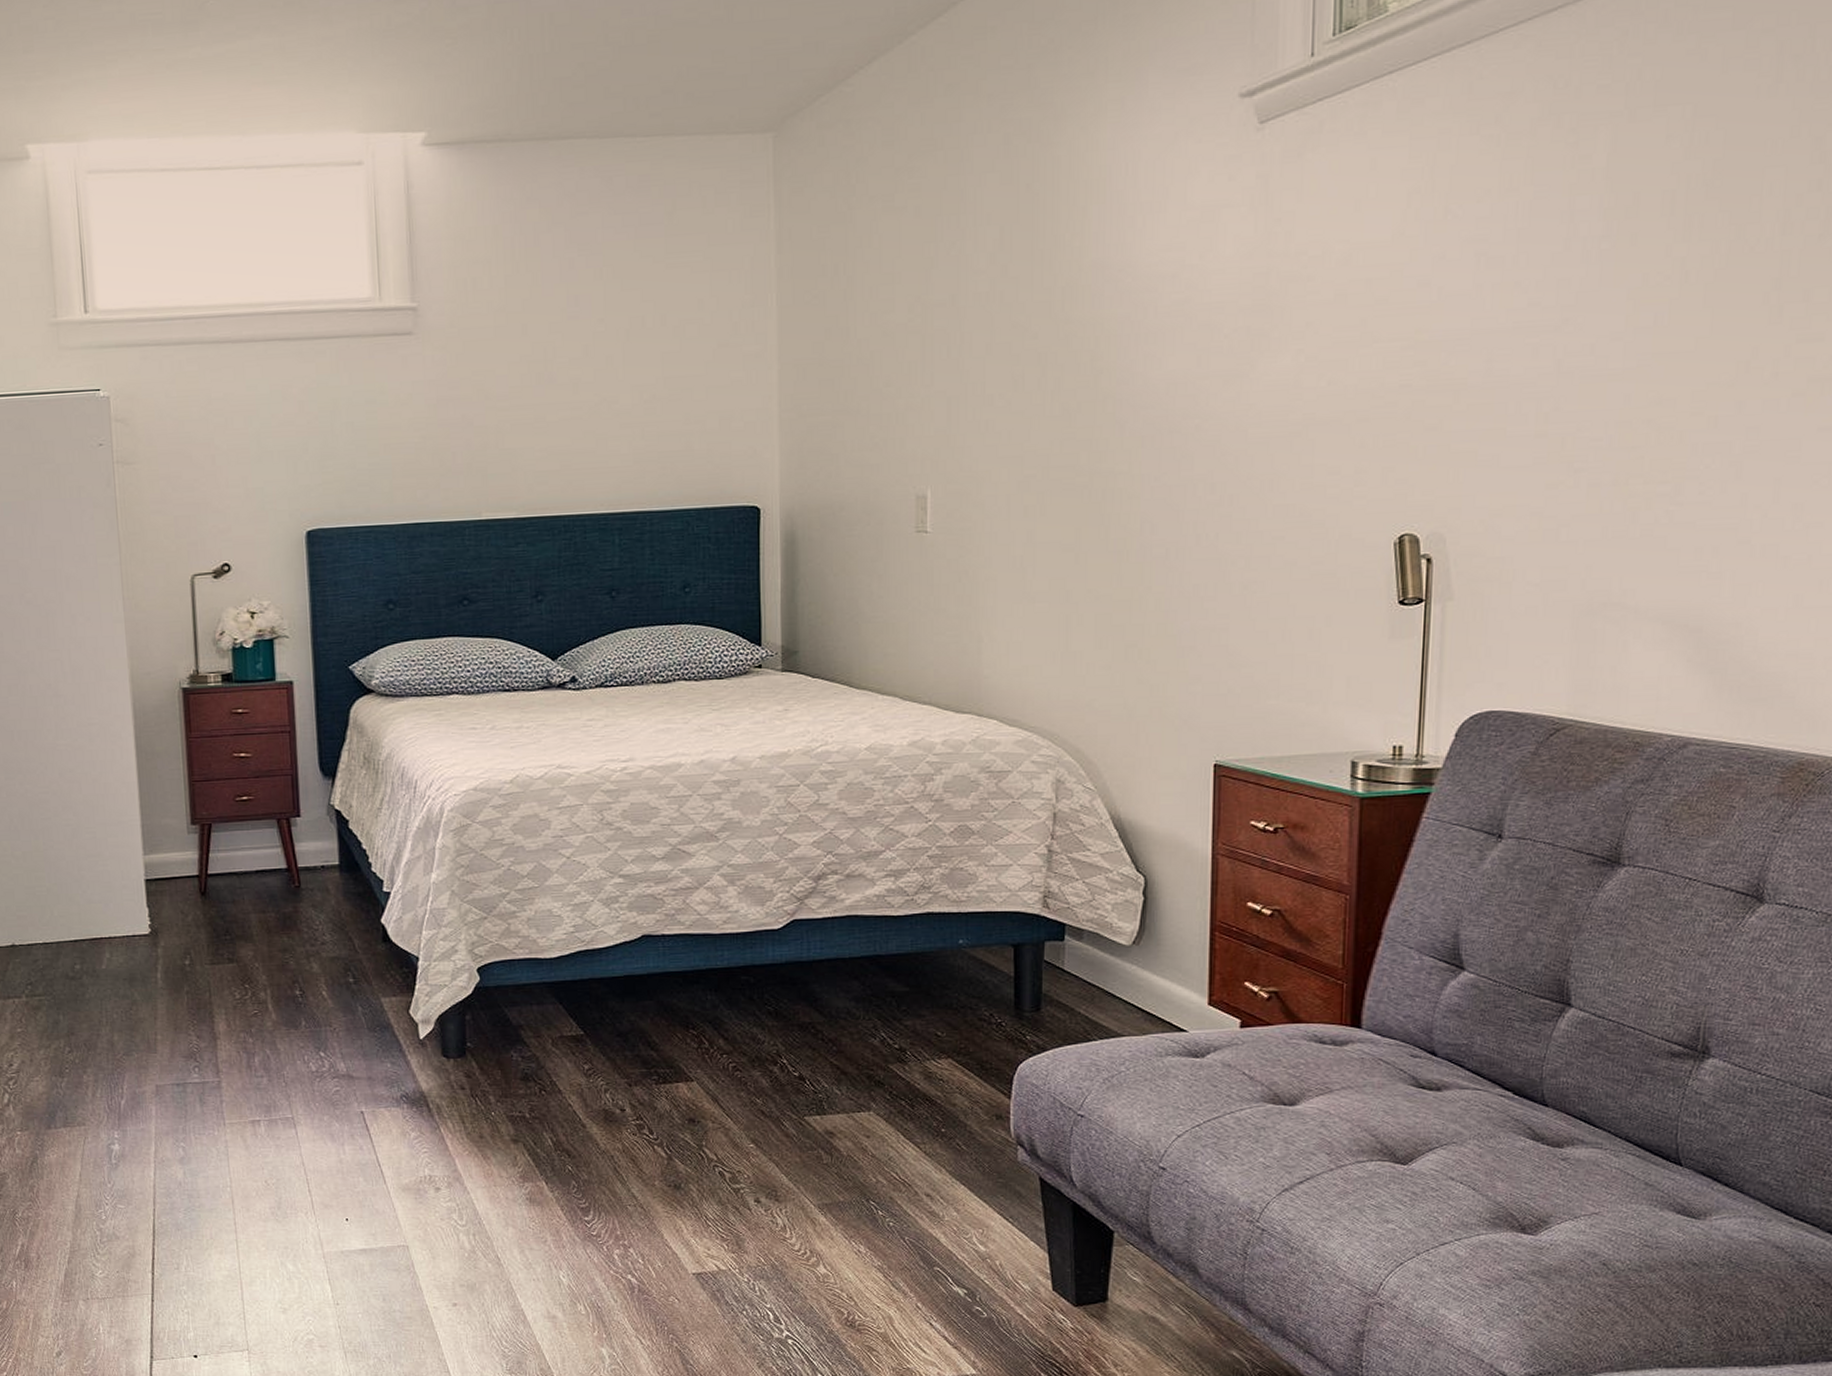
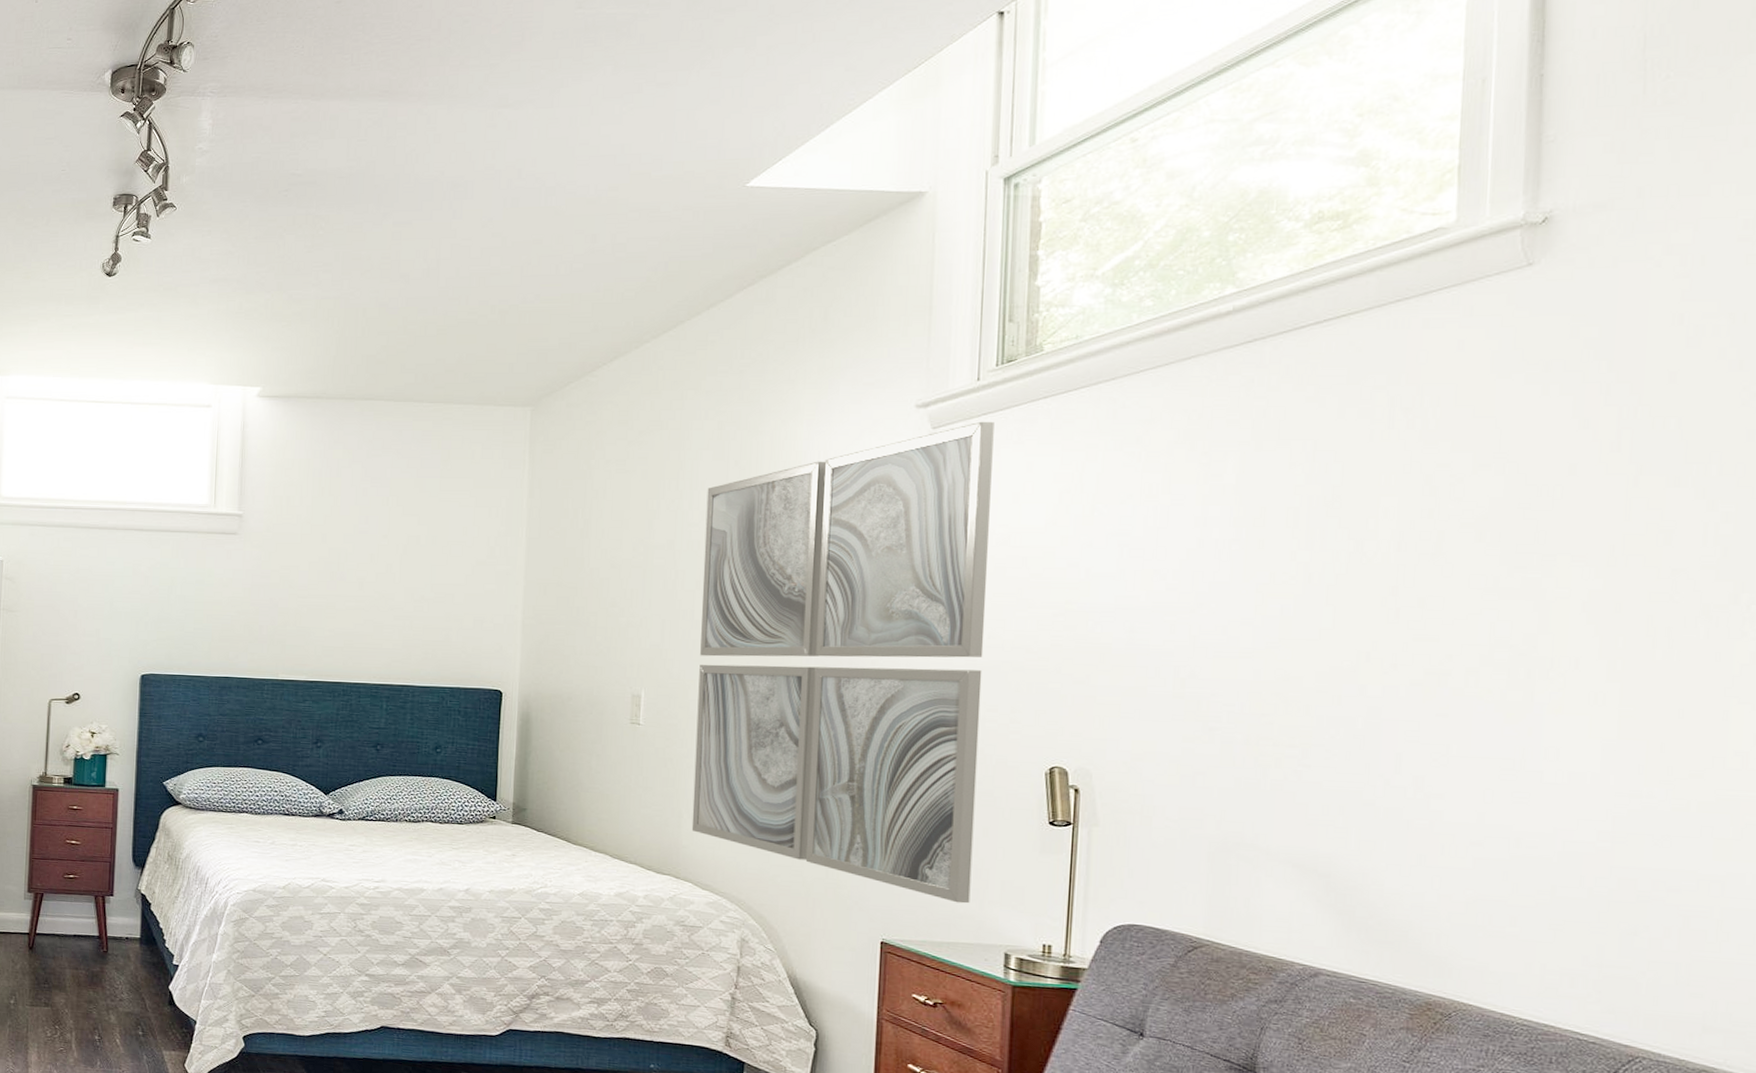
wall art: none [994,108,1332,709] -> present [691,421,994,904]

